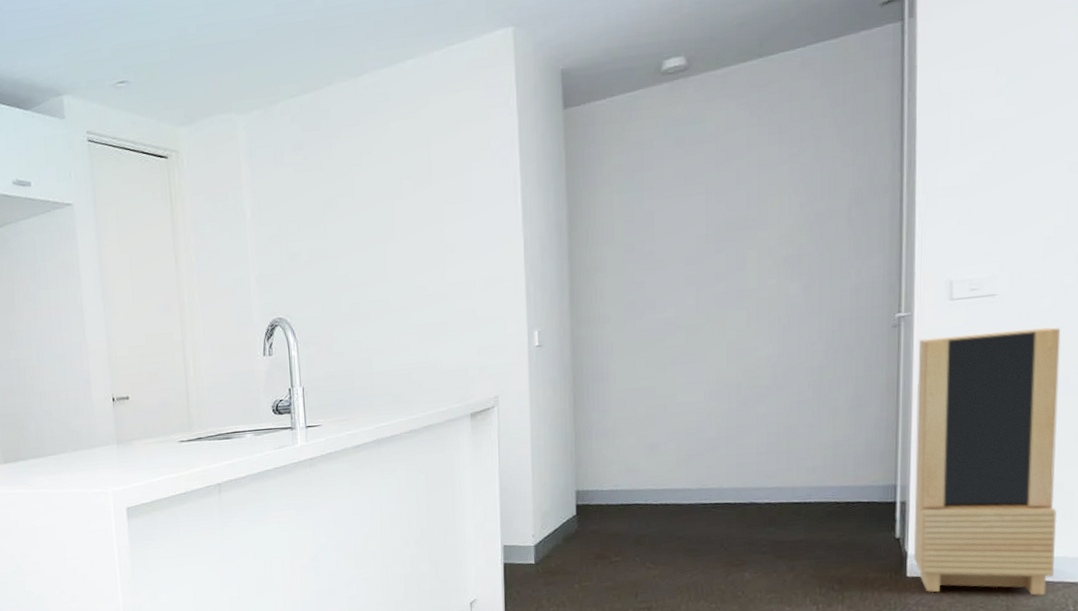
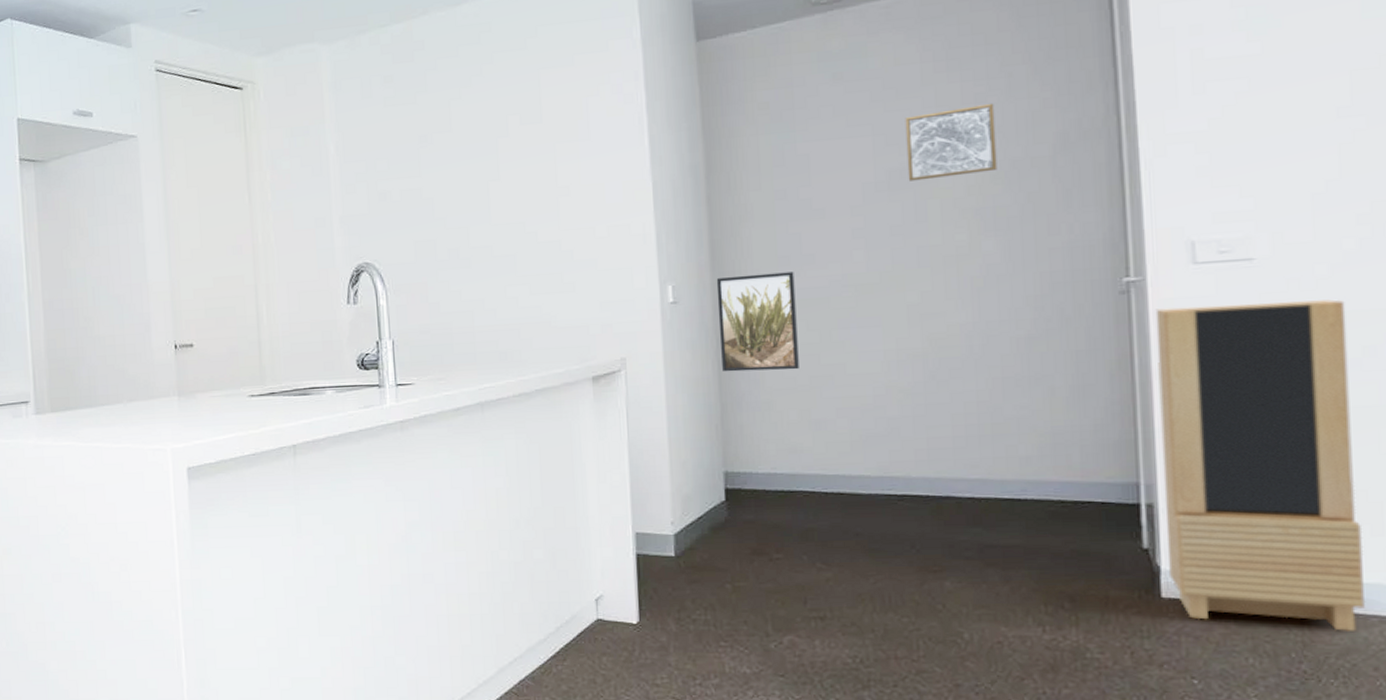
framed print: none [574,316,639,405] -> present [716,272,799,372]
wall art: none [733,162,805,234] -> present [905,103,998,181]

